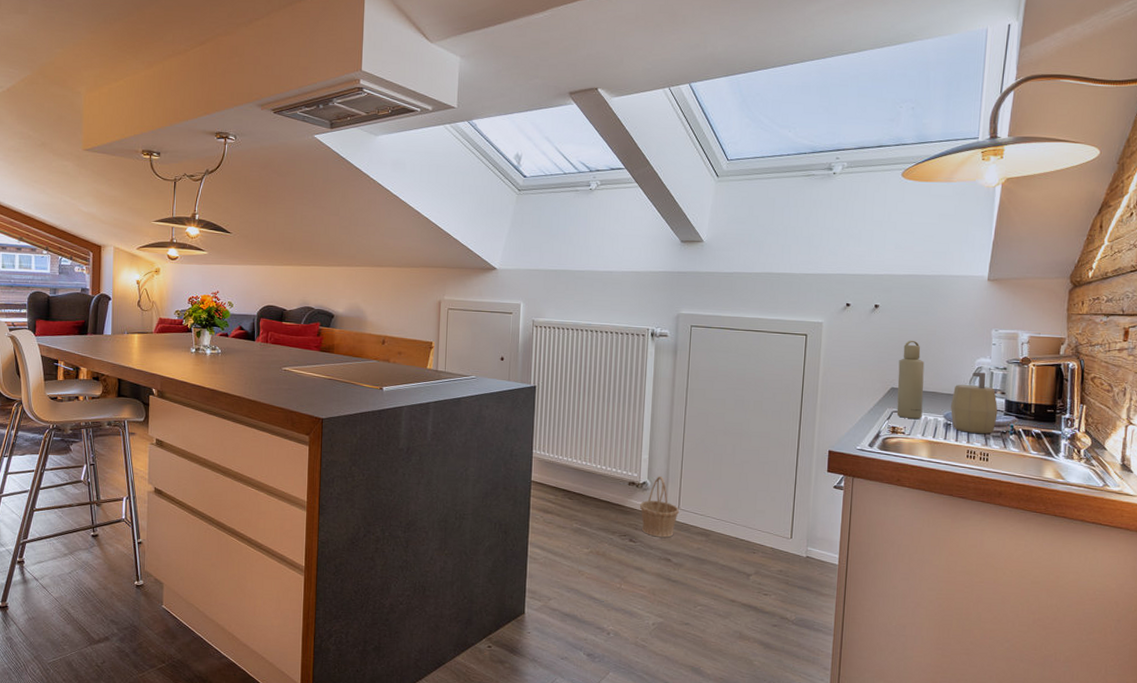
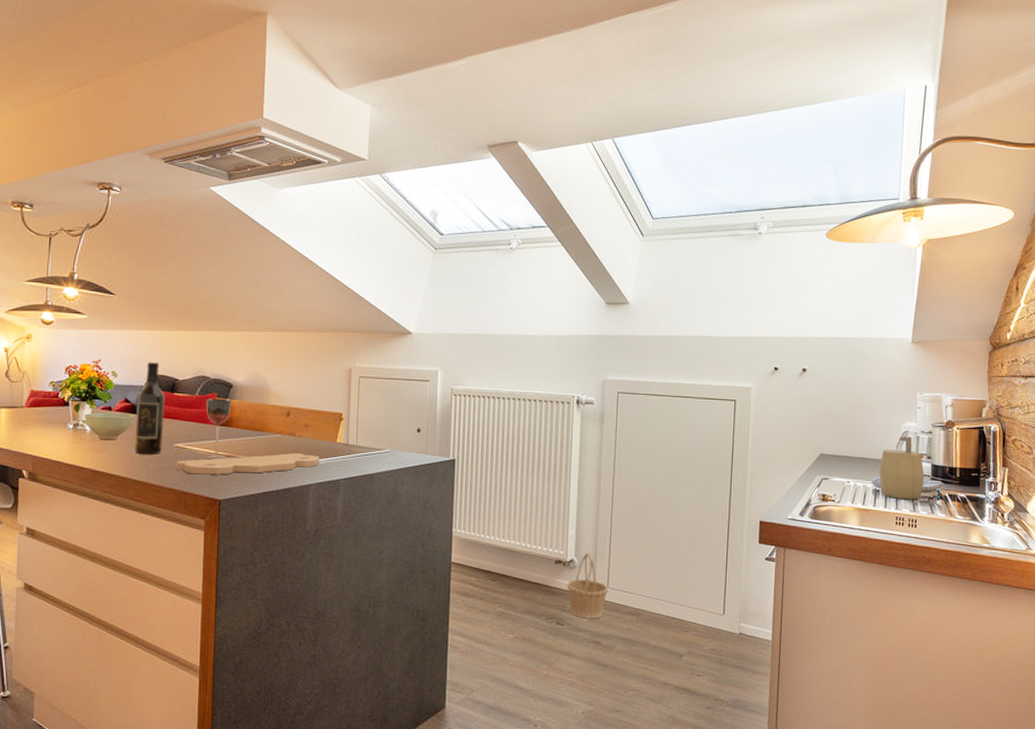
bowl: none [204,338,248,363] -> present [84,412,135,439]
wine bottle: none [248,294,275,377] -> present [135,362,165,454]
cutting board: none [285,377,411,396] -> present [177,452,319,475]
wineglass: none [309,327,333,383] -> present [204,398,232,460]
bottle: present [896,340,925,419] -> none [826,404,853,485]

